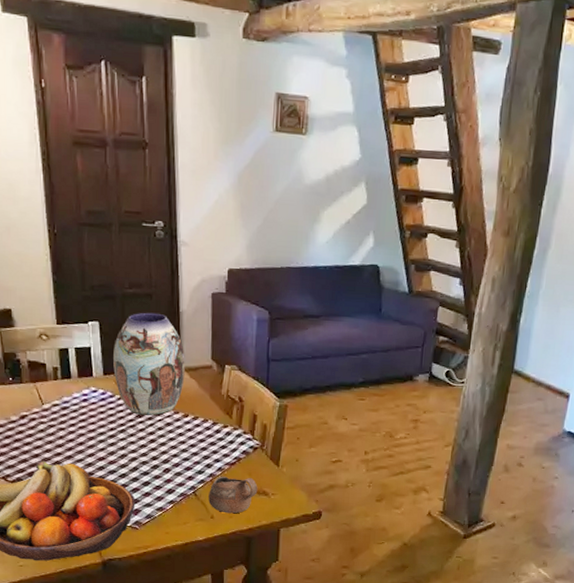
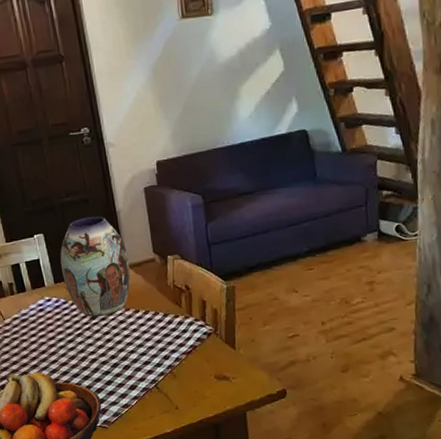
cup: present [208,476,258,514] -> none [170,364,218,403]

